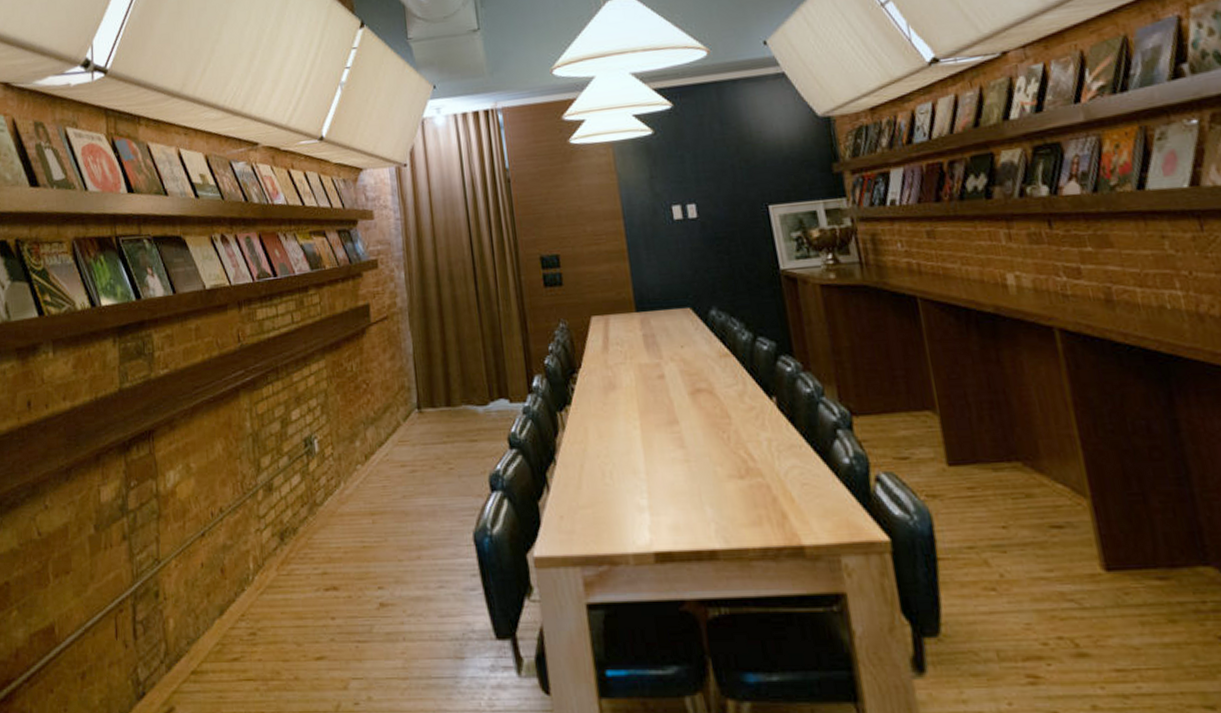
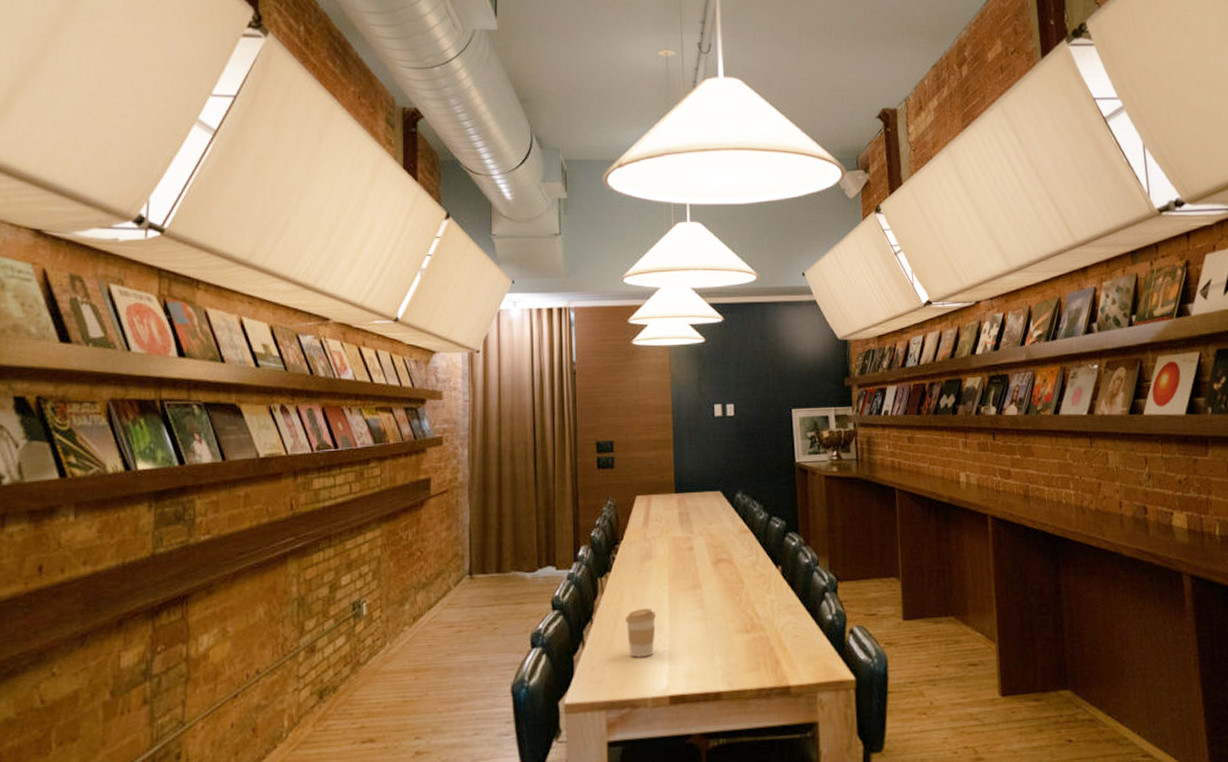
coffee cup: none [593,447,630,506] -> present [625,608,657,658]

